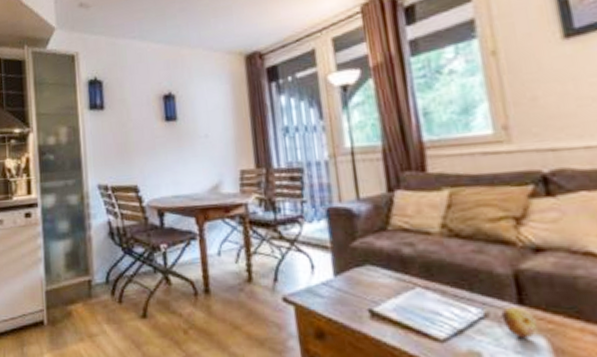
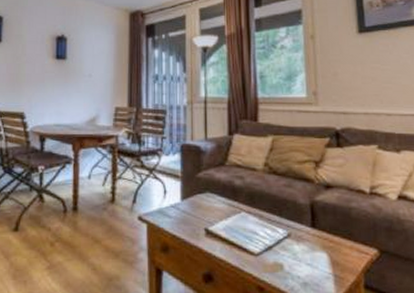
fruit: present [501,306,537,338] -> none [299,229,322,254]

